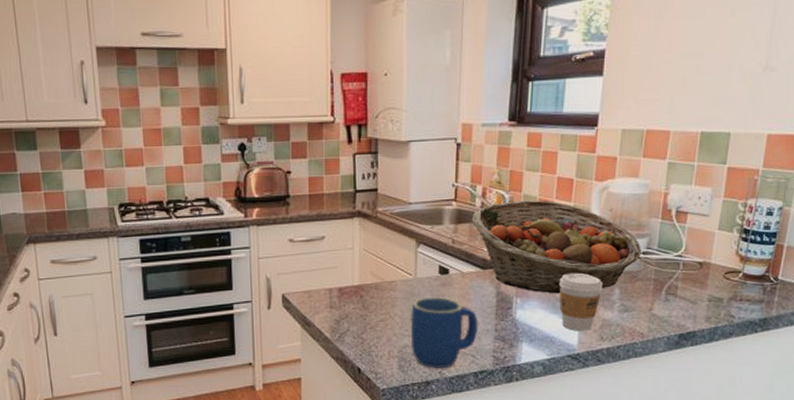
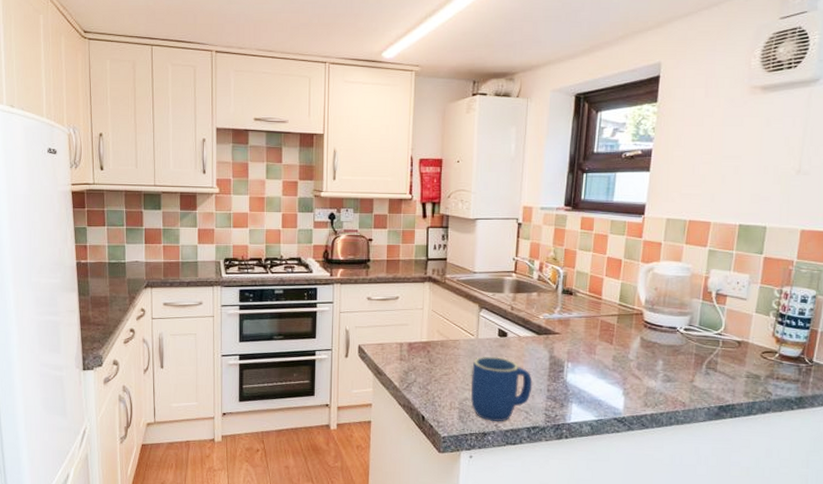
fruit basket: present [472,200,641,294] -> none [529,276,683,361]
coffee cup: present [559,273,603,331] -> none [607,343,647,397]

